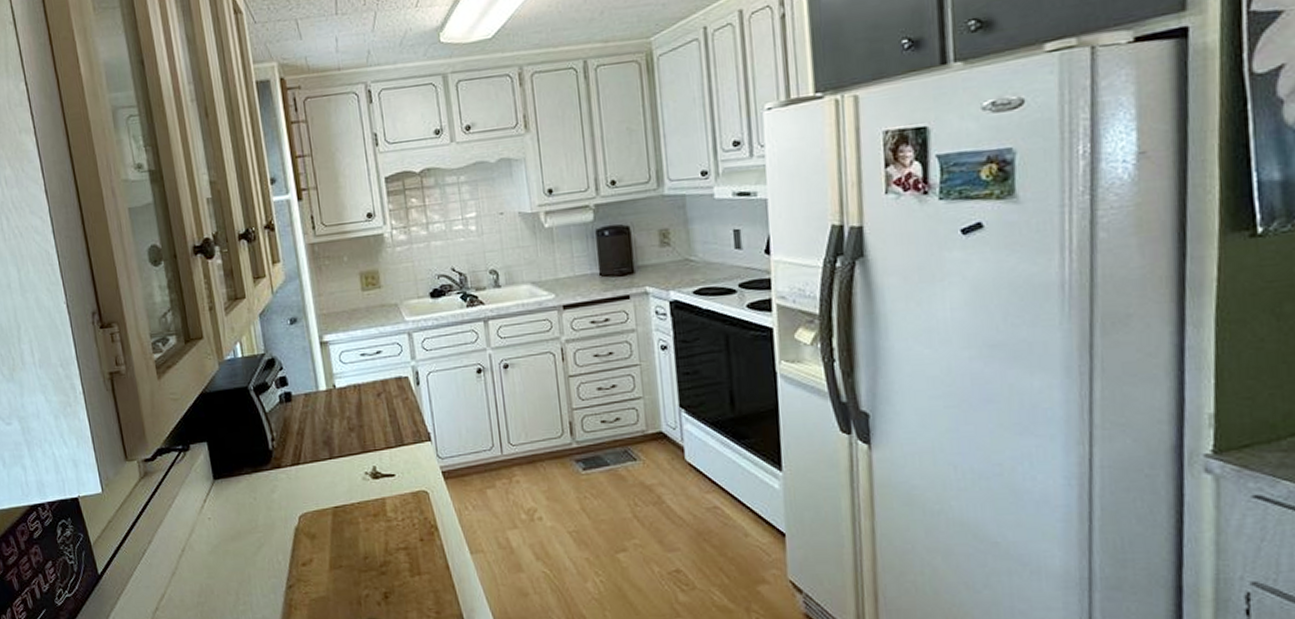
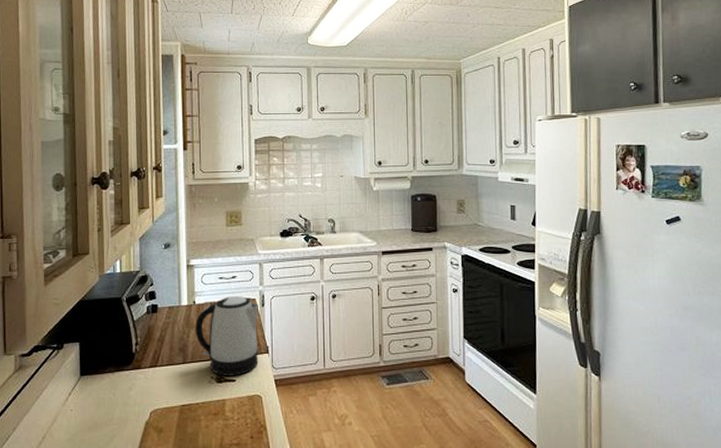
kettle: none [338,375,420,471] -> present [195,296,259,376]

